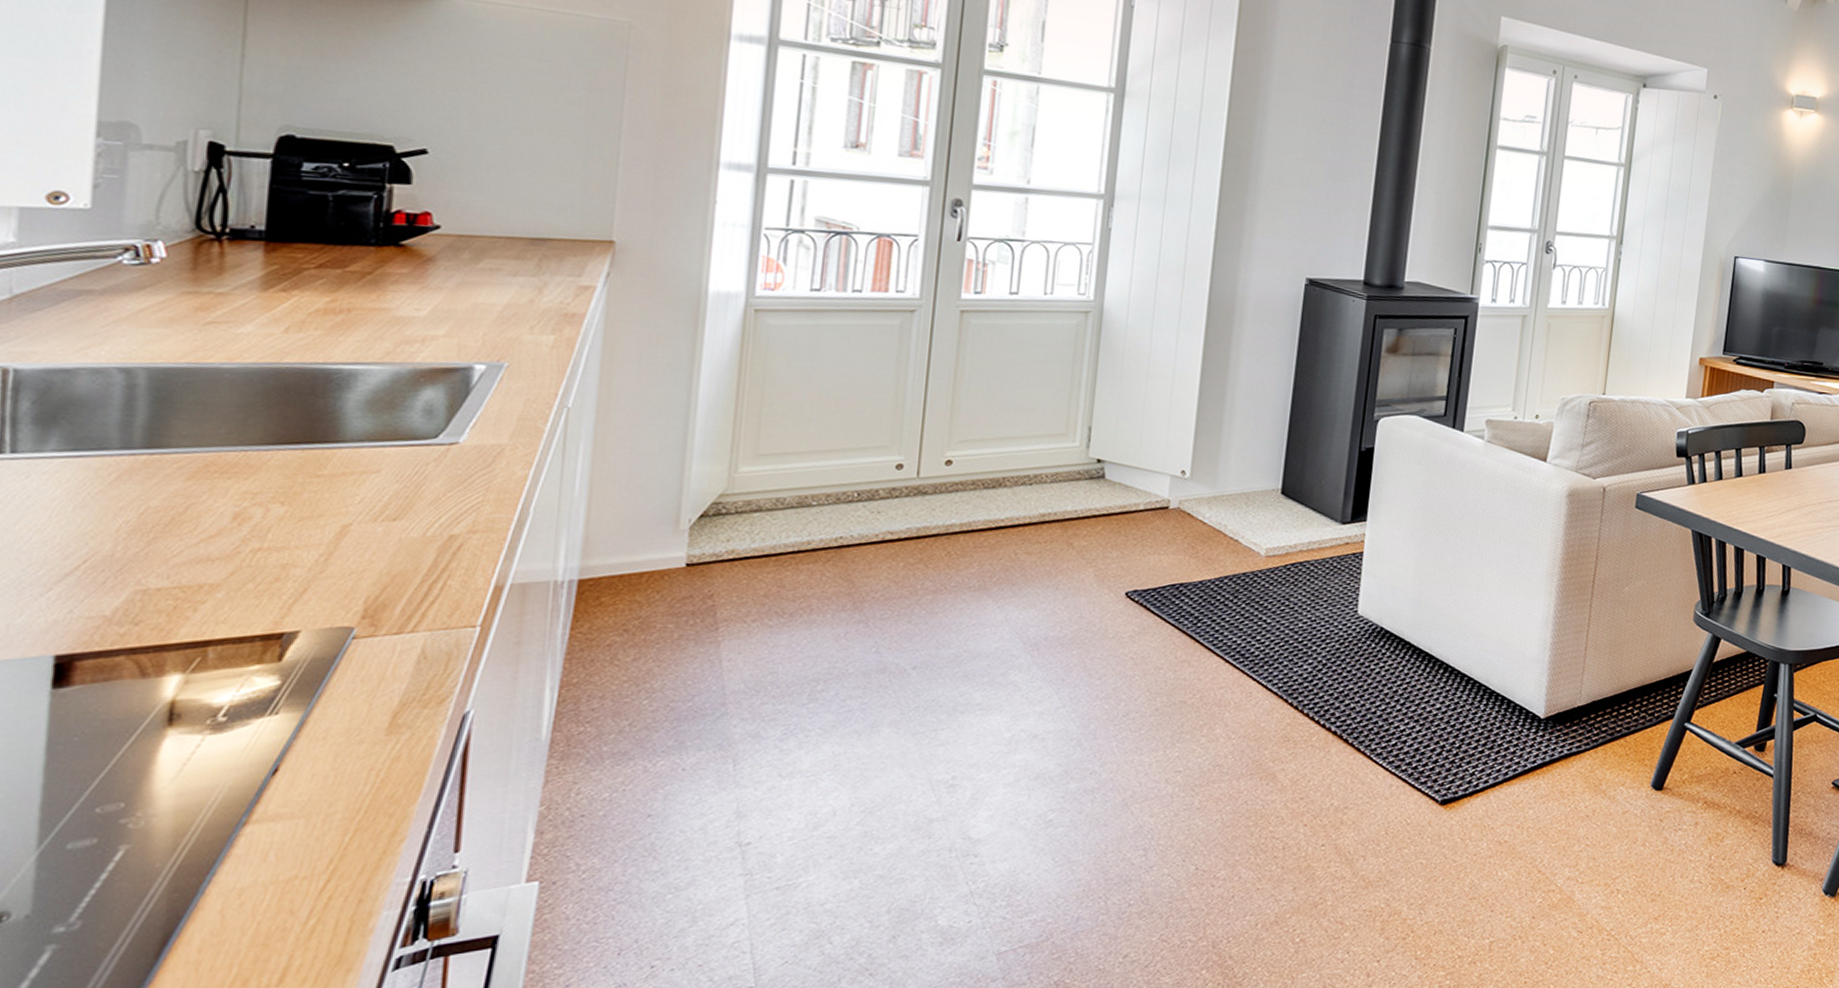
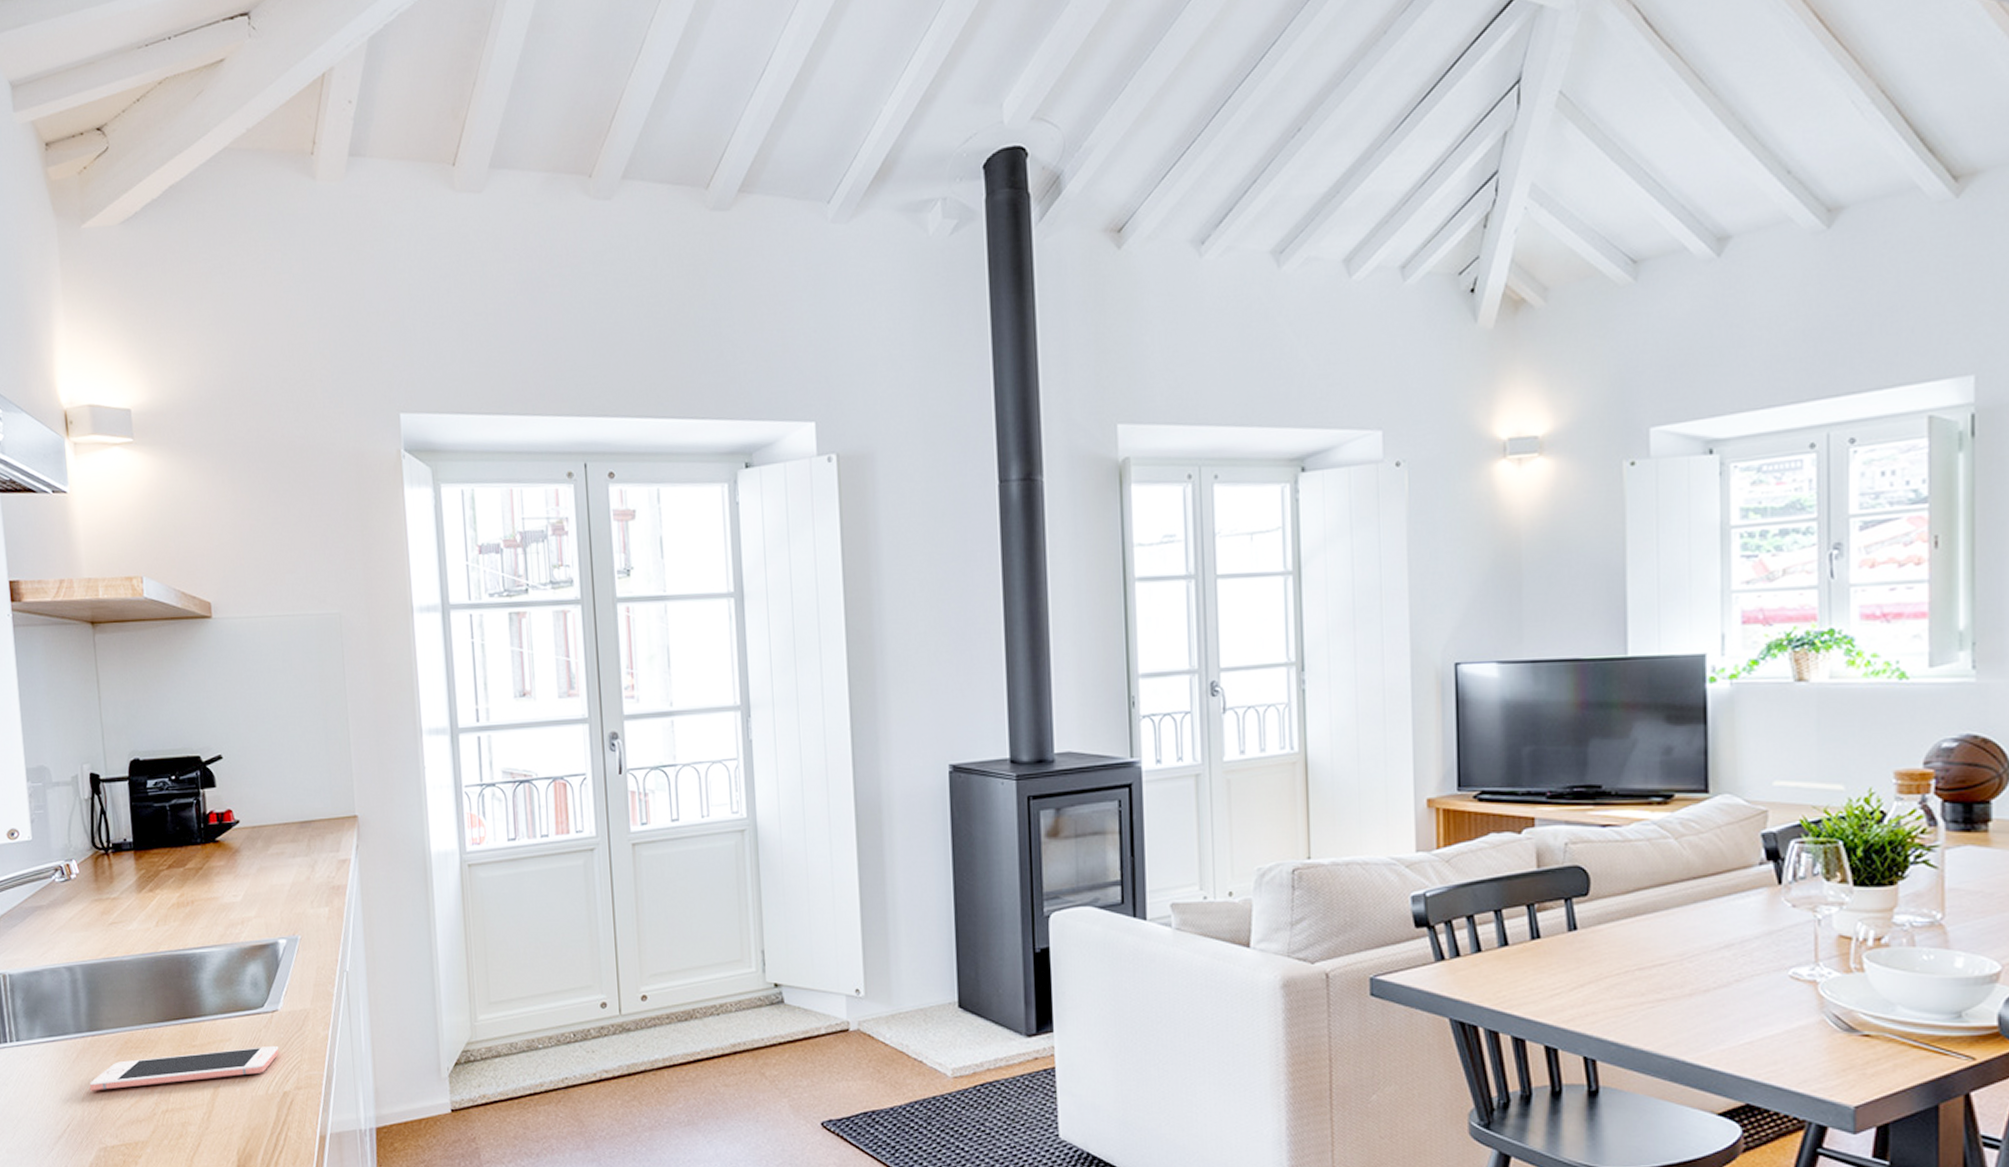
cell phone: none [134,482,452,521] -> present [90,1045,279,1091]

